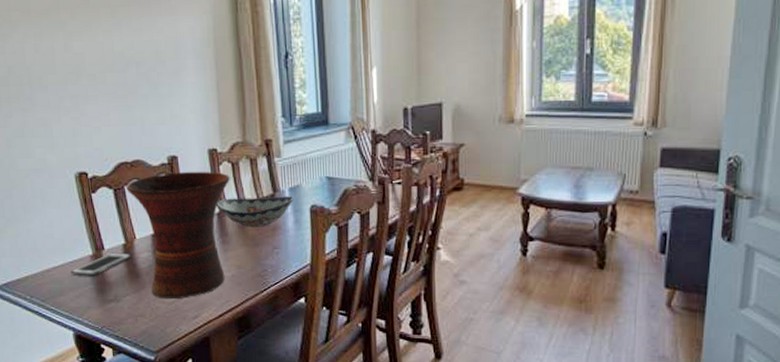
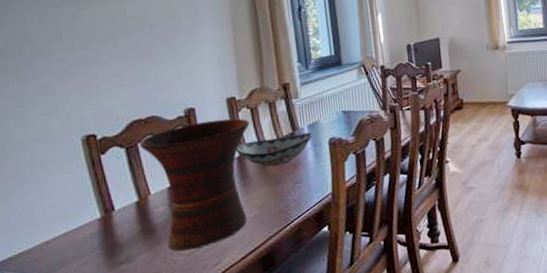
cell phone: present [71,252,131,277] -> none [75,210,145,243]

